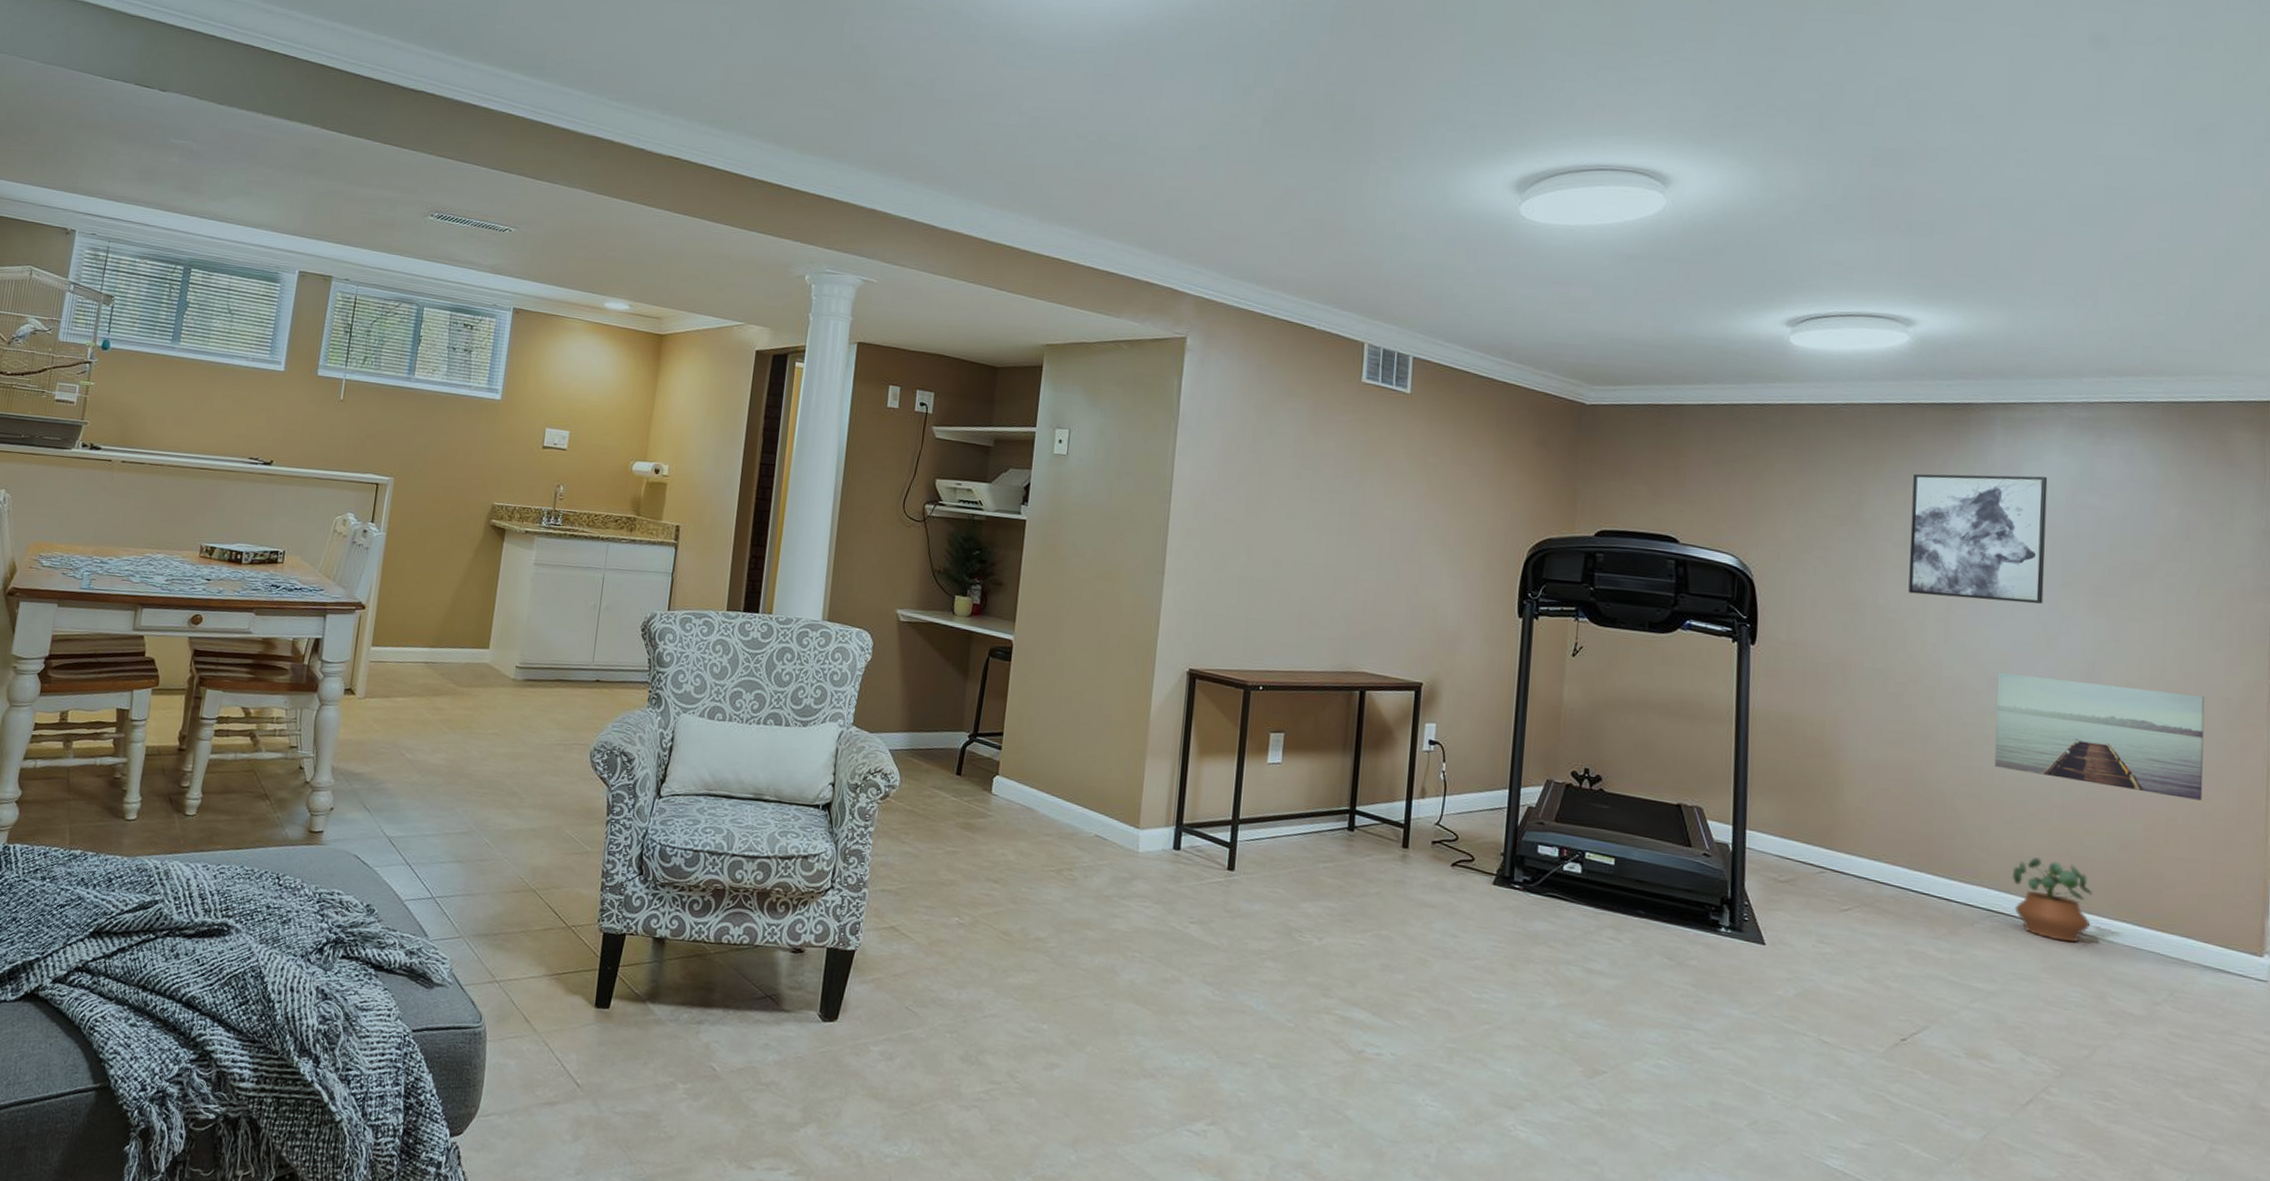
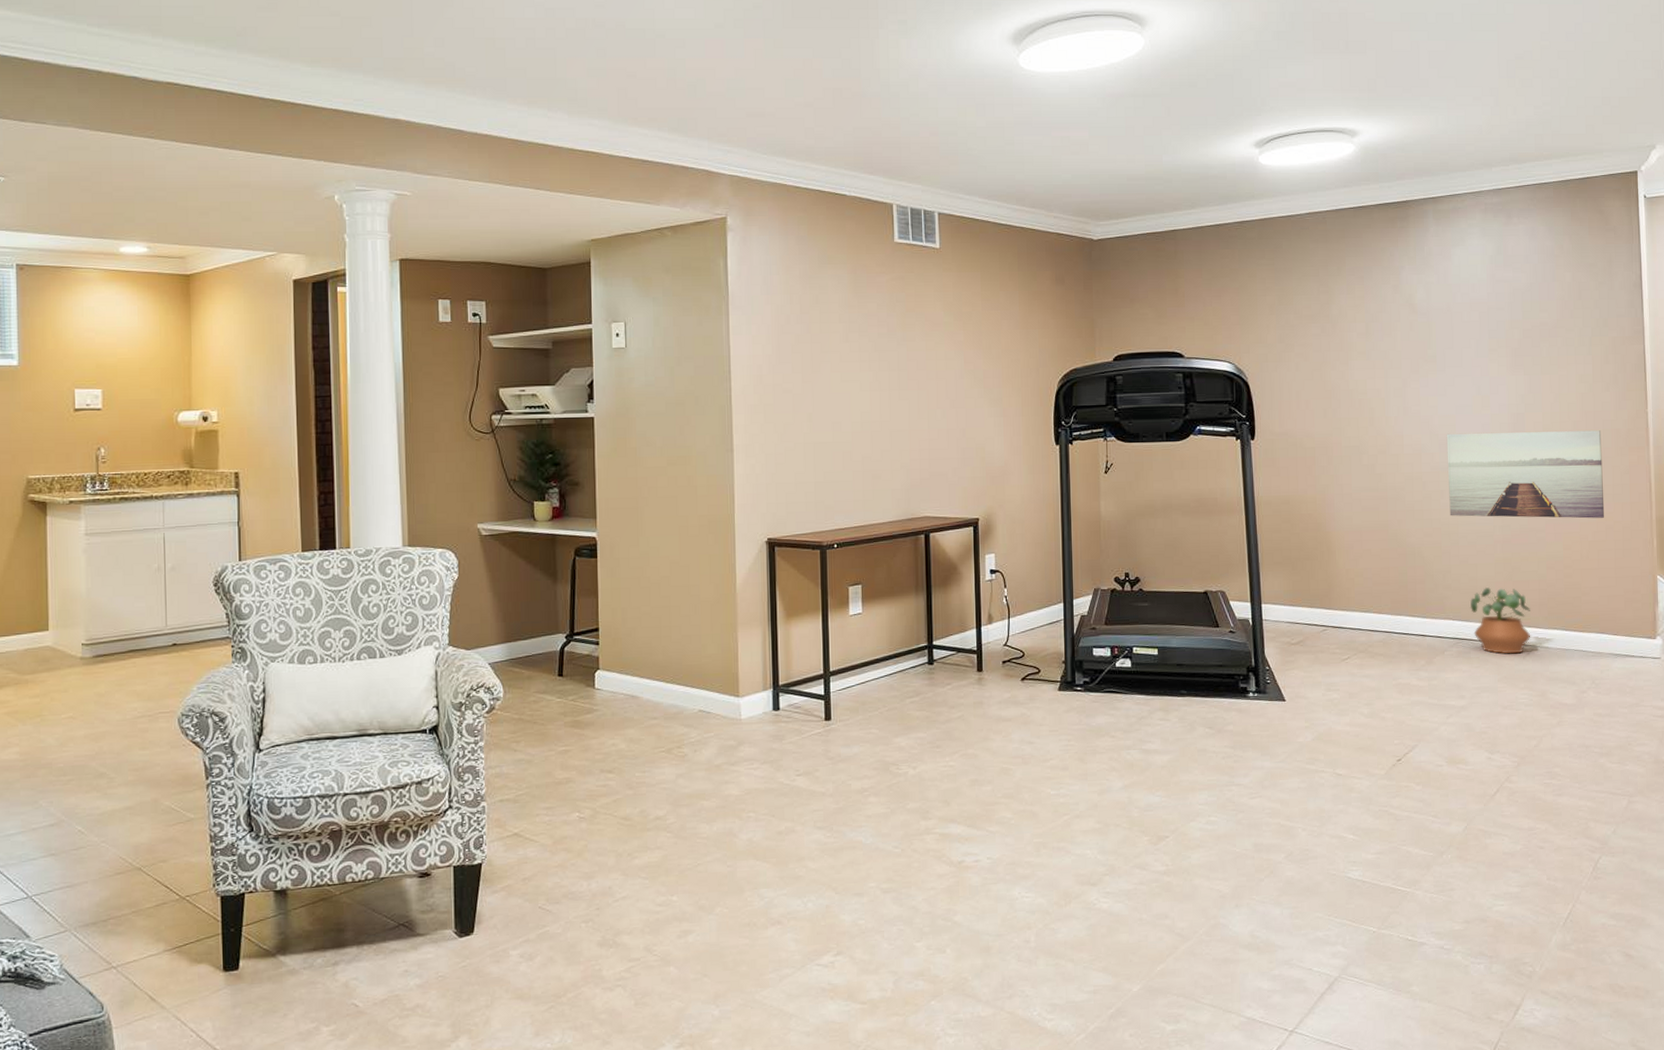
wall art: present [1908,473,2048,604] -> none [1368,258,1476,376]

